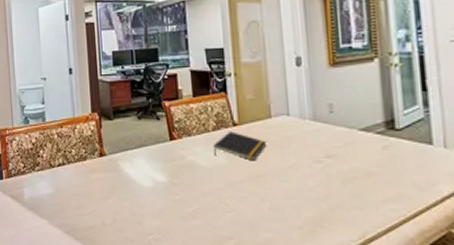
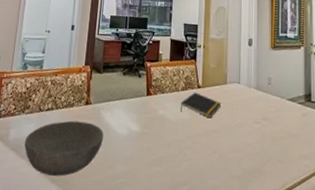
bowl: none [40,175,126,235] -> present [24,120,104,176]

